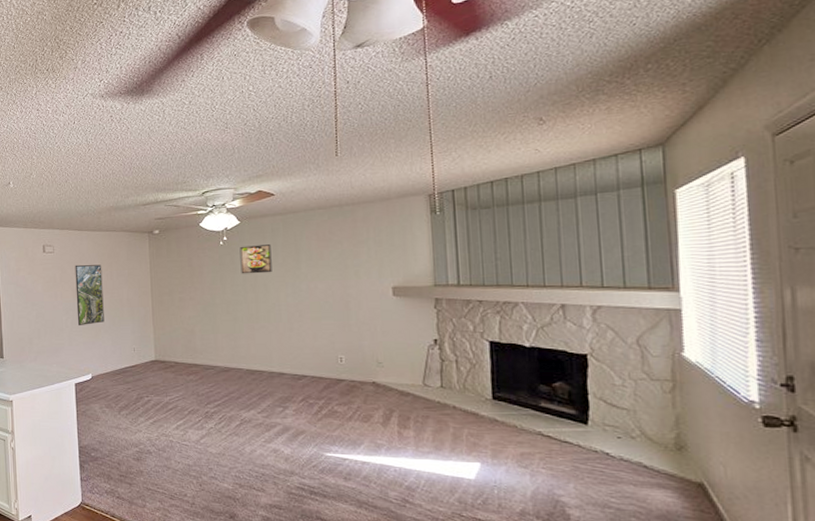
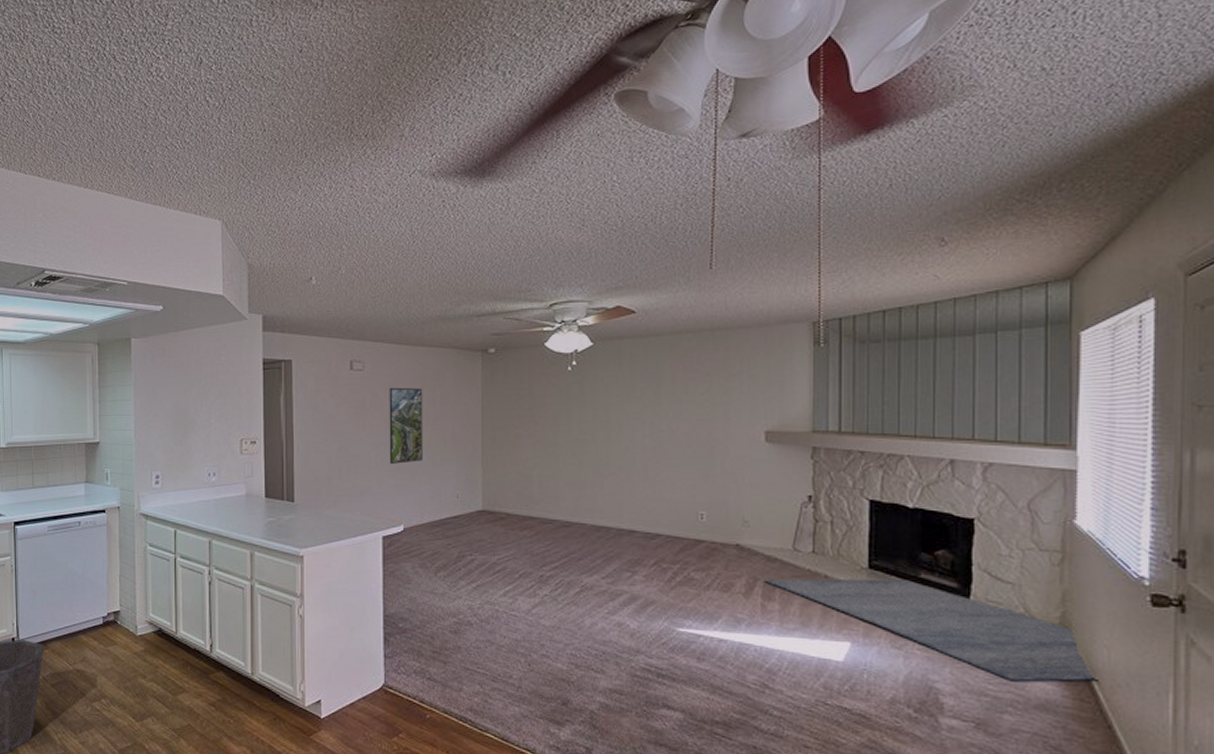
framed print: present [239,244,272,274] -> none [591,373,628,408]
rug: none [399,408,713,496] -> present [764,578,1095,682]

